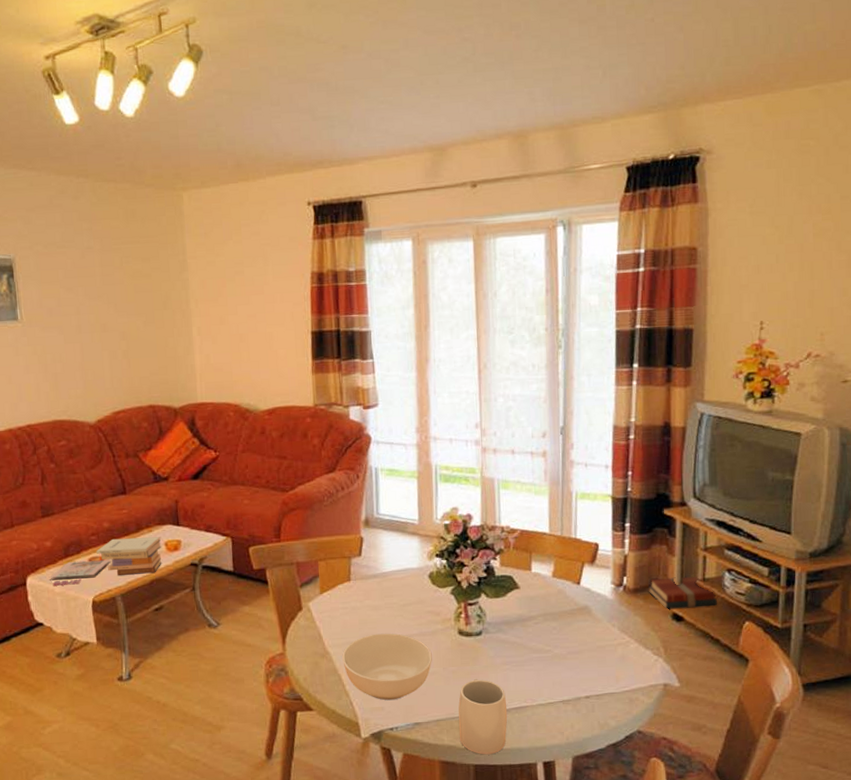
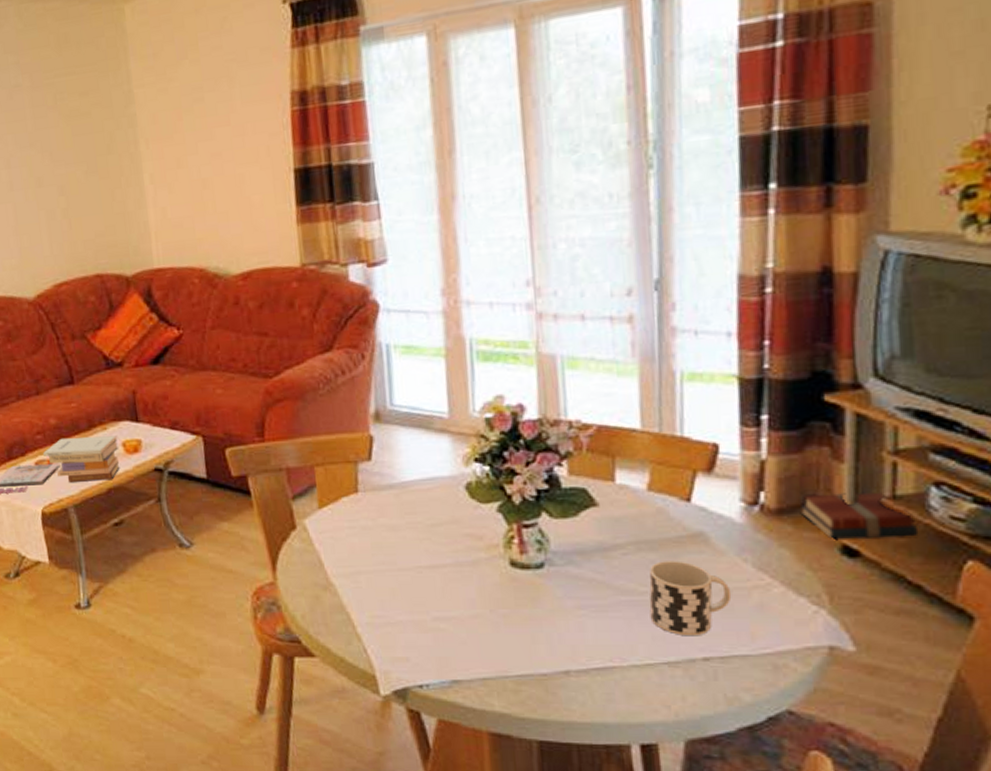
bowl: present [342,633,433,701] -> none [350,561,475,650]
mug: present [458,679,508,755] -> none [512,627,586,729]
cup: none [551,627,605,681] -> present [649,561,732,637]

